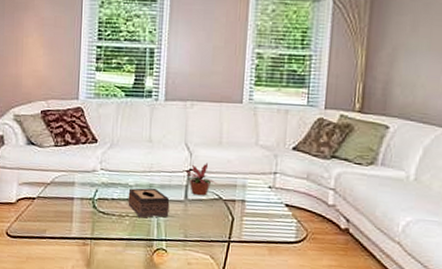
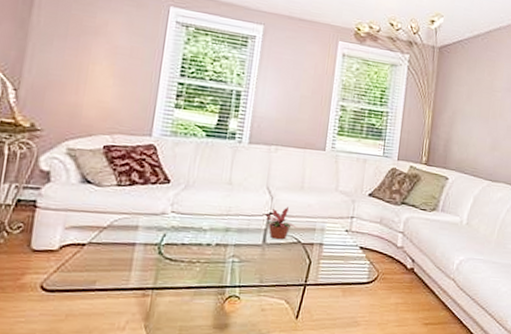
tissue box: present [128,188,170,218] -> none [200,232,247,264]

